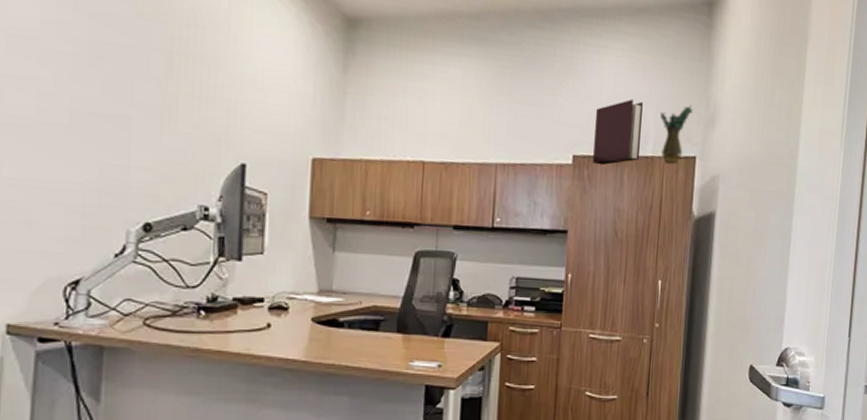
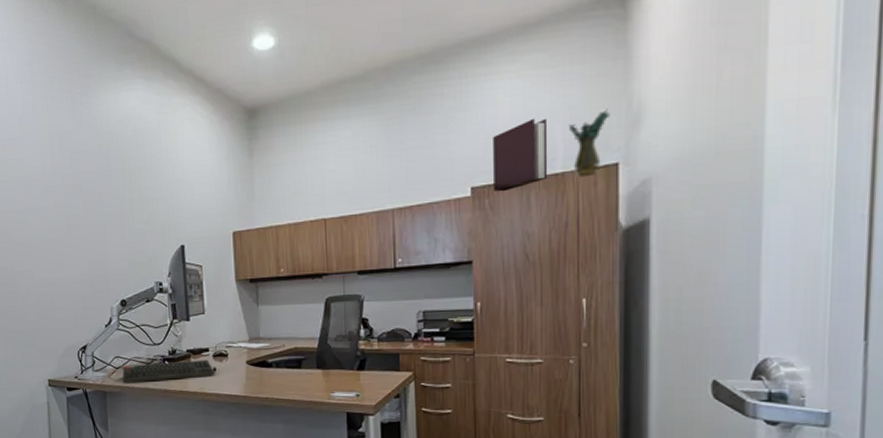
computer keyboard: none [131,311,268,337] -> present [122,359,214,384]

